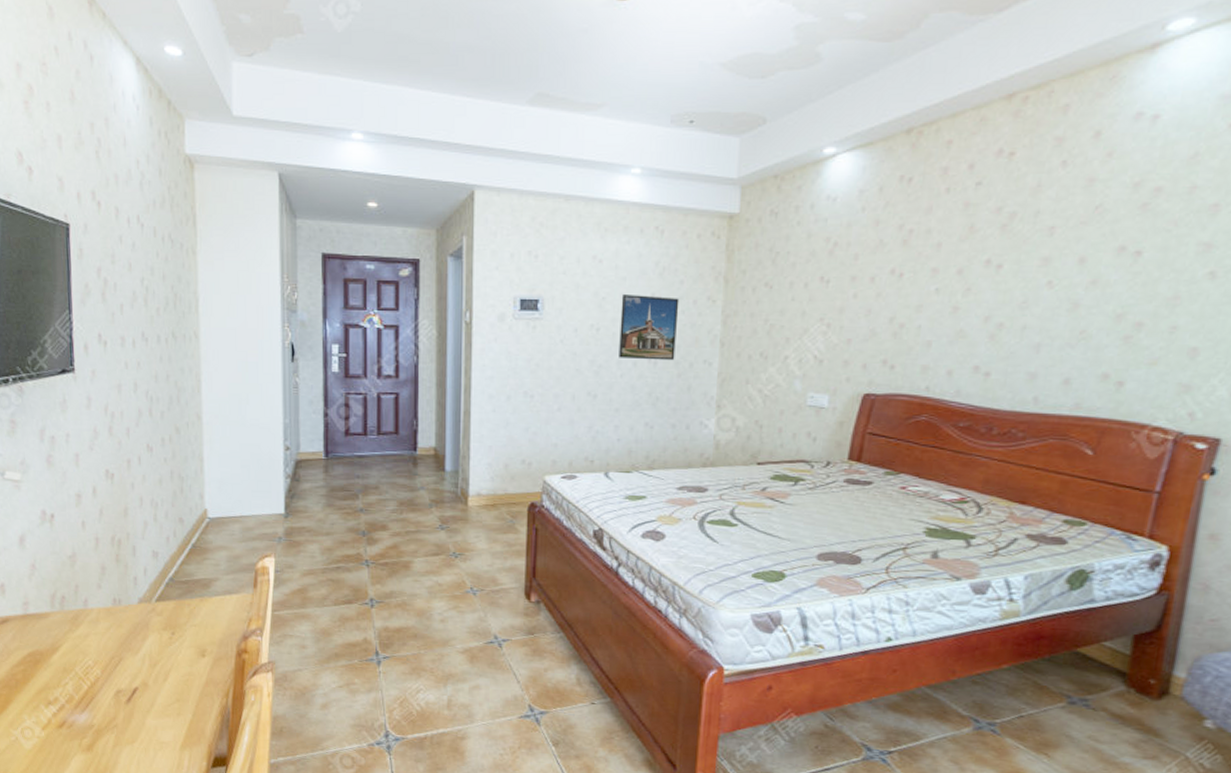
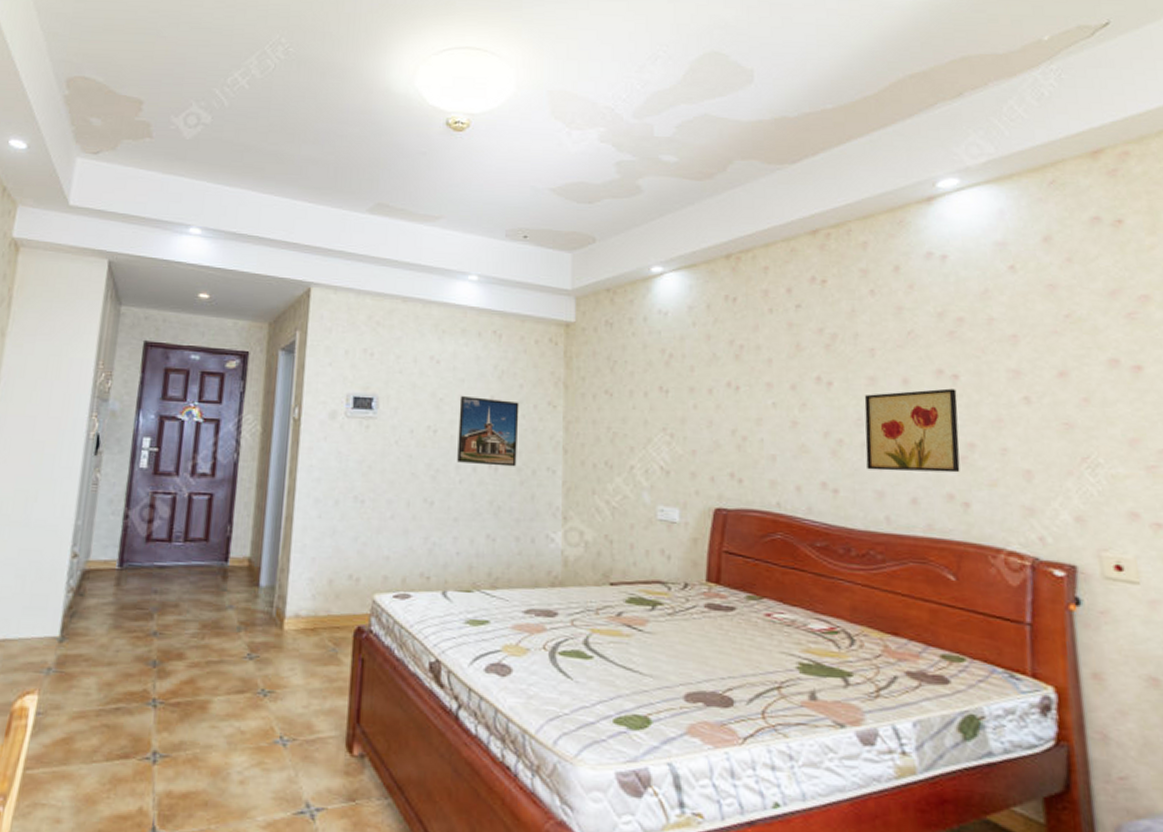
wall art: none [1023,266,1136,353] -> present [864,388,960,473]

